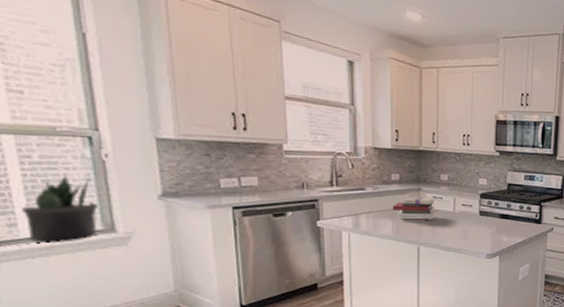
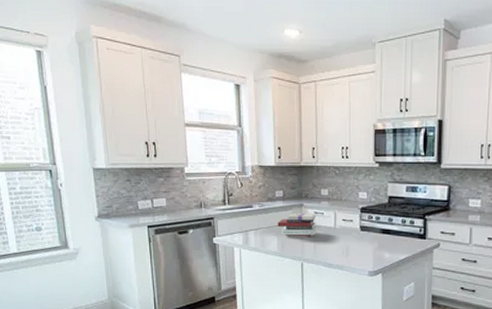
planter: present [22,175,98,244] -> none [11,202,57,258]

